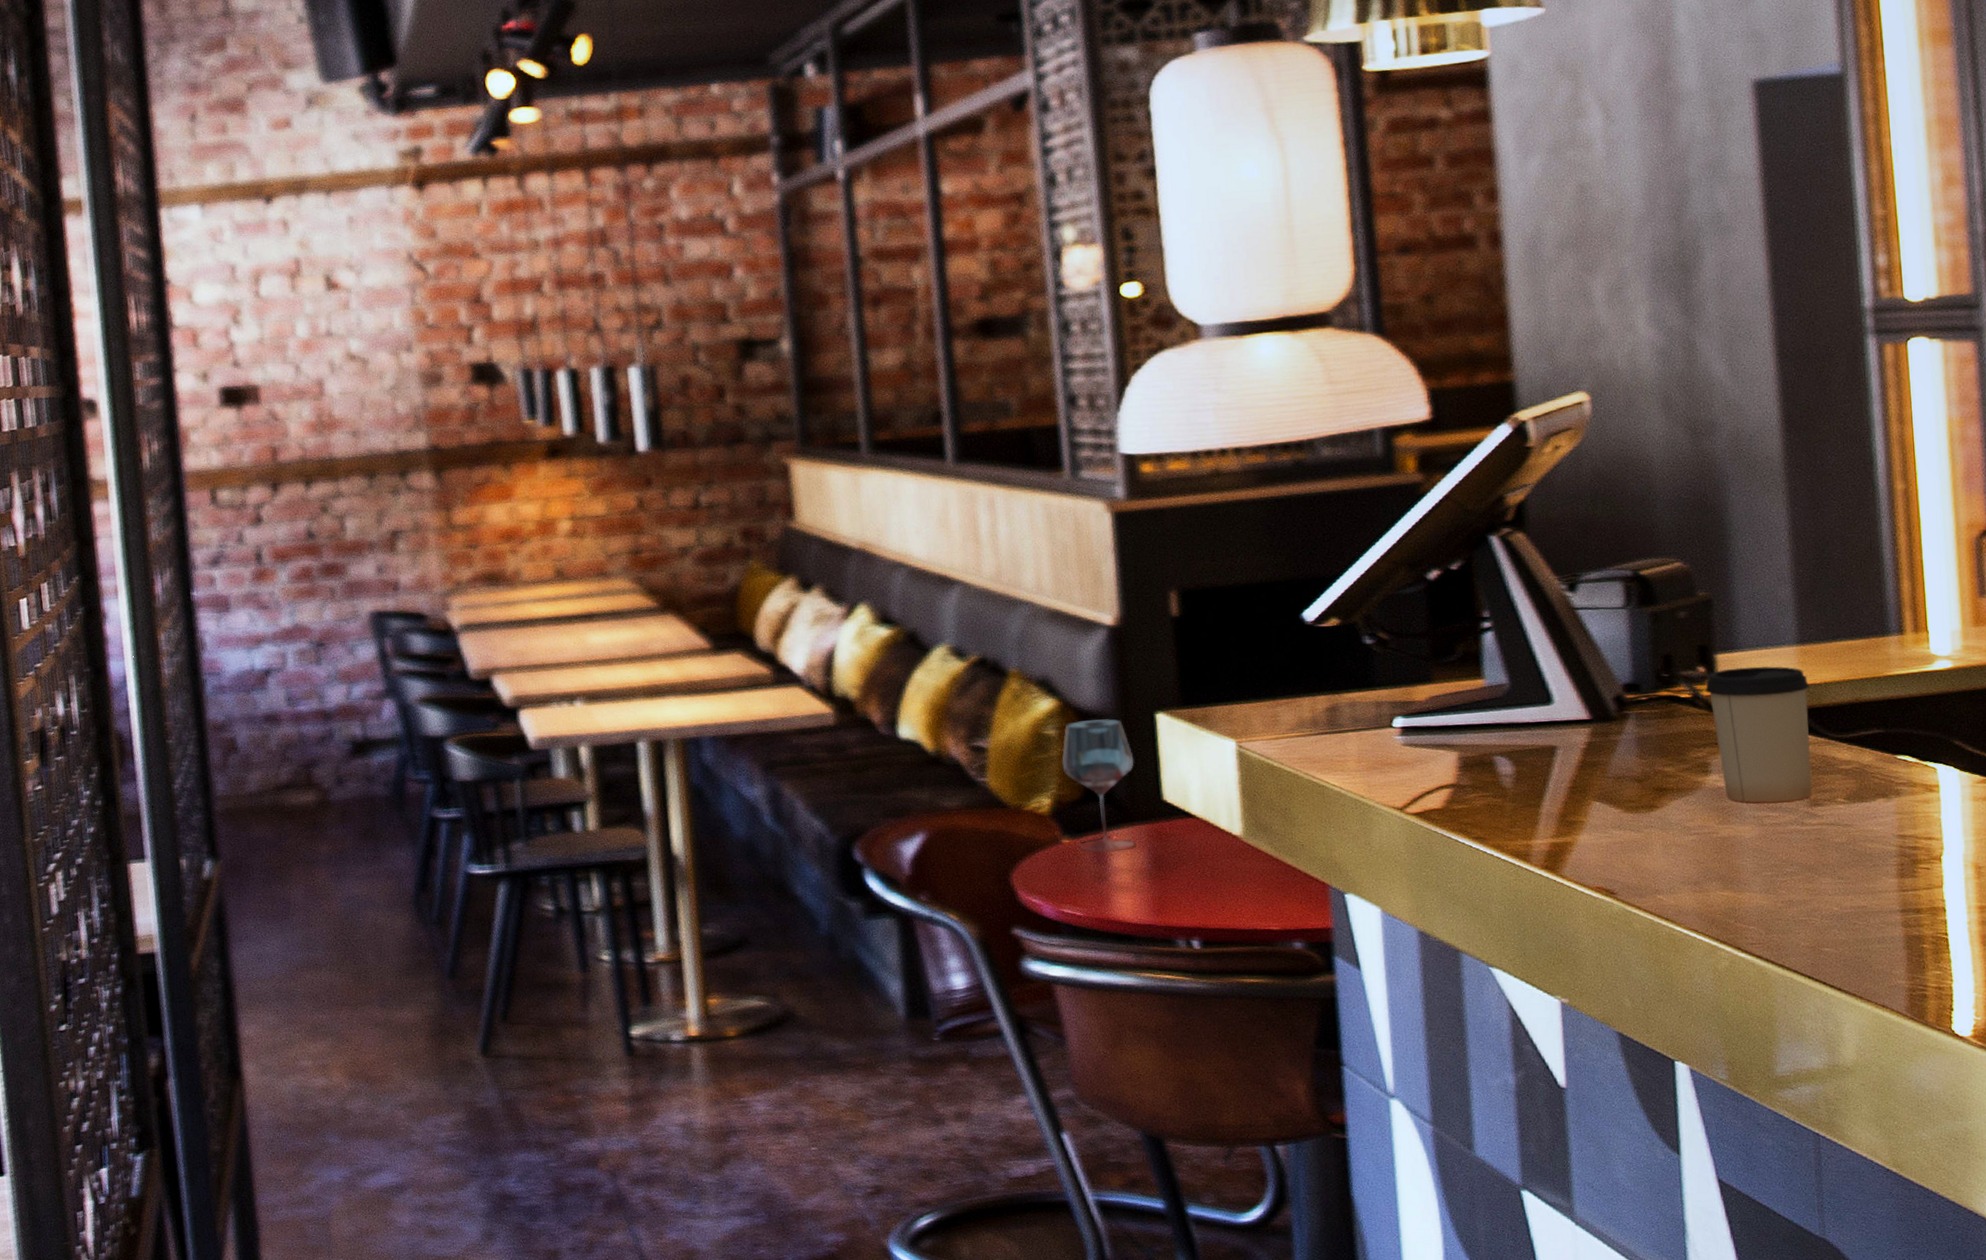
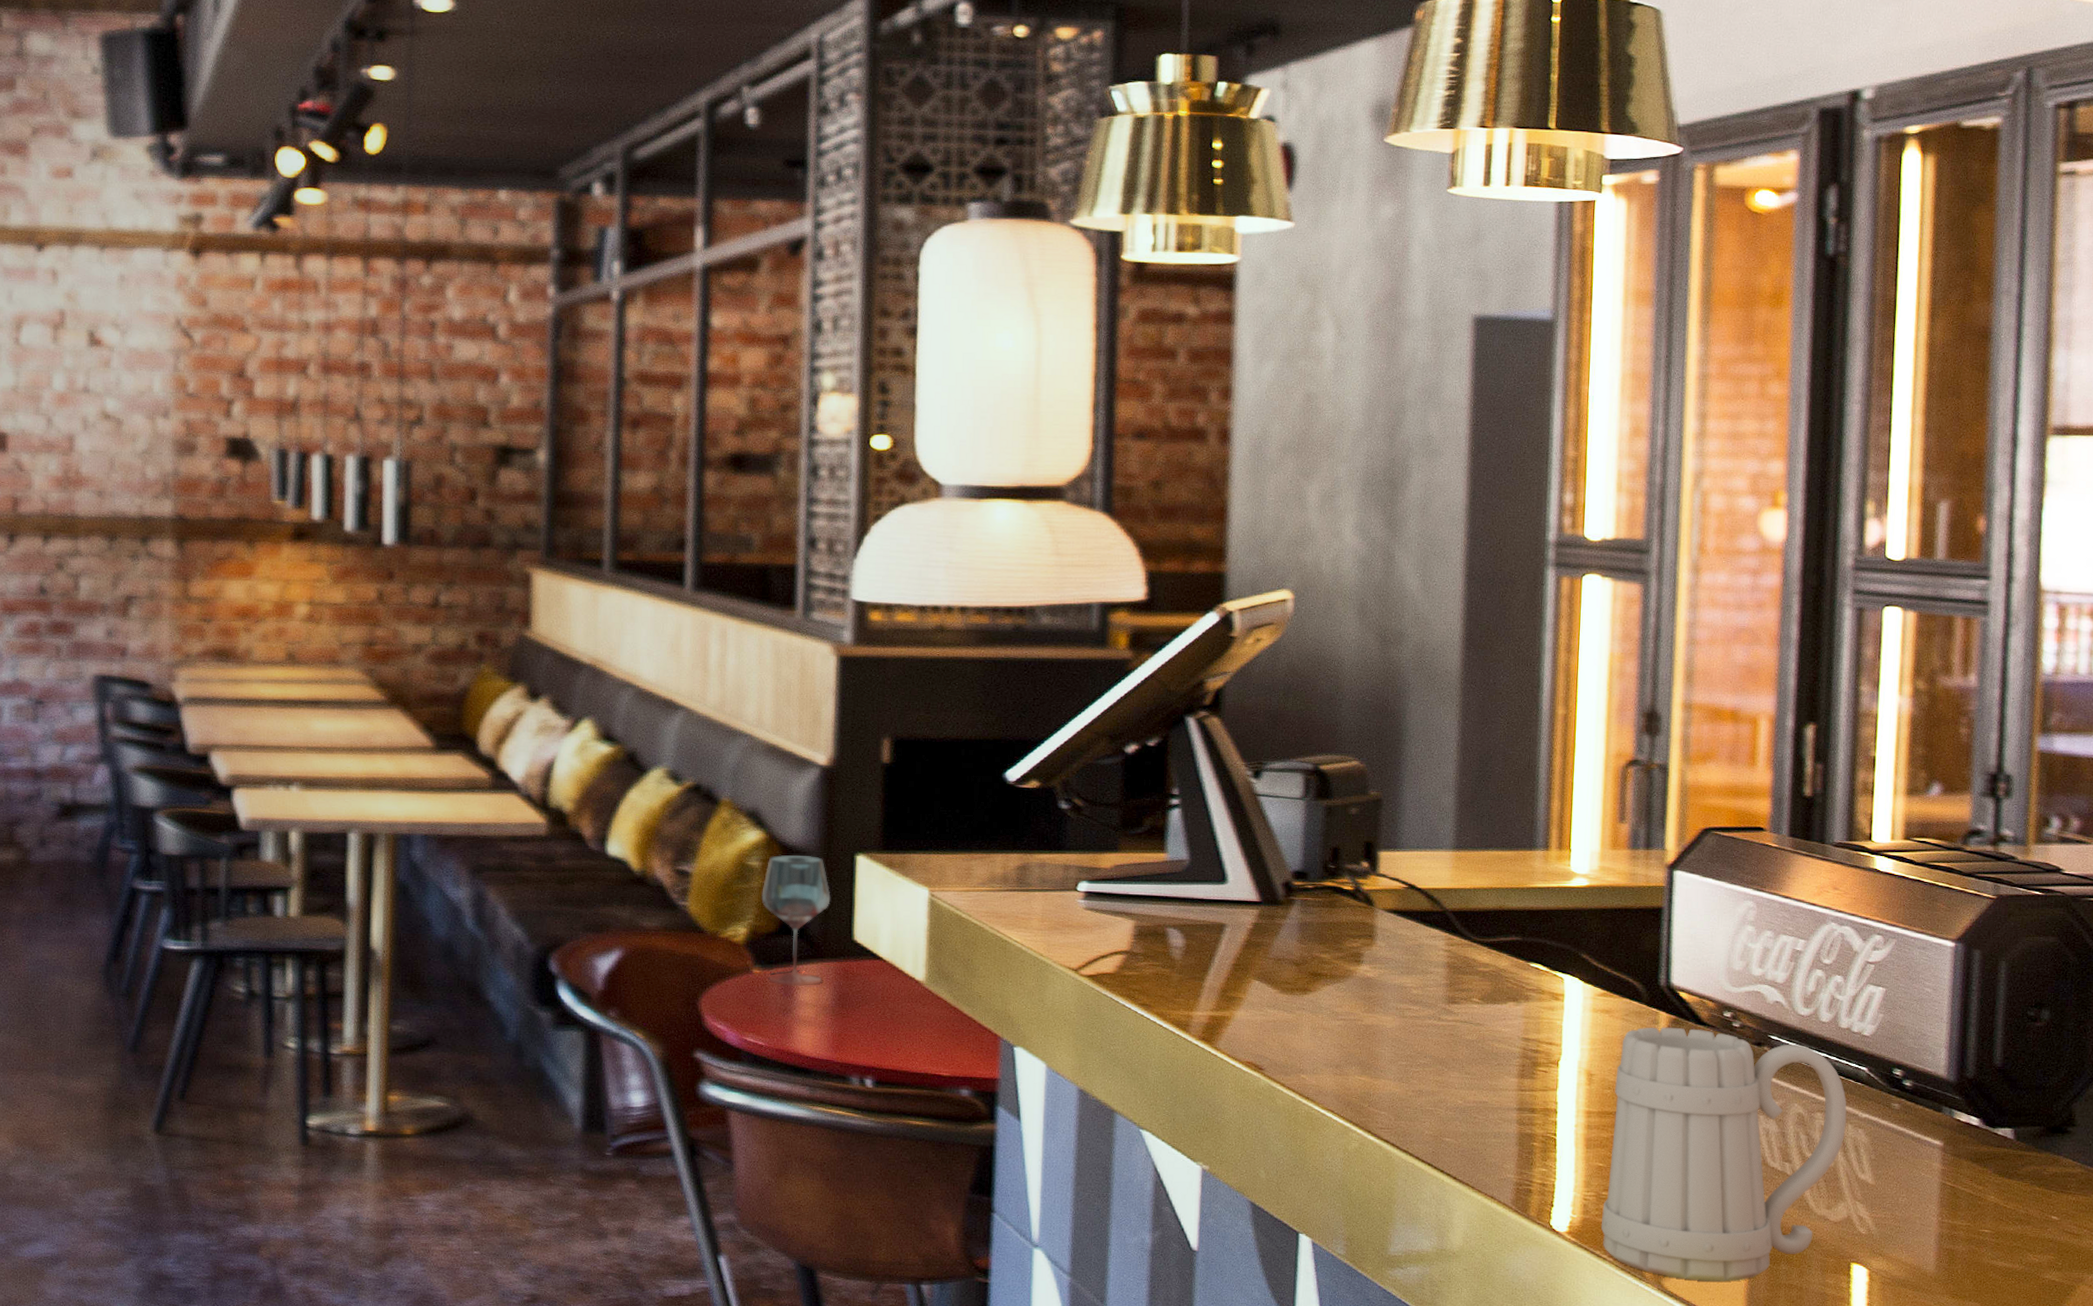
cup: present [1705,666,1813,803] -> none [1366,866,1460,997]

